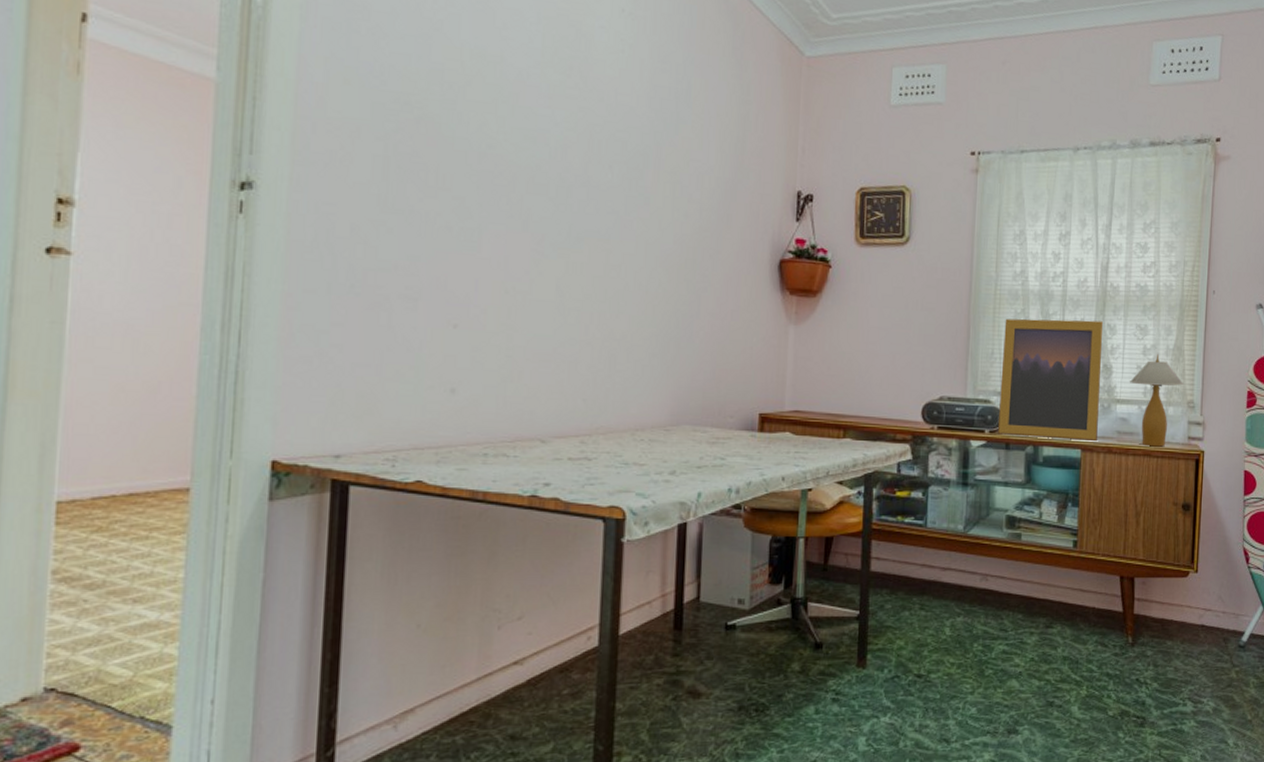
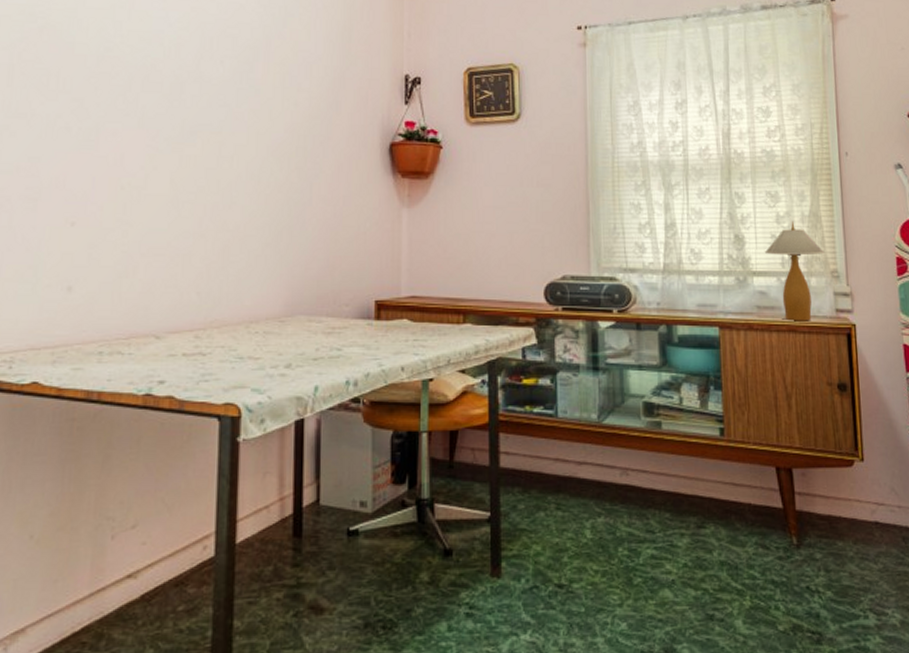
picture frame: present [997,318,1103,442] -> none [625,189,736,318]

